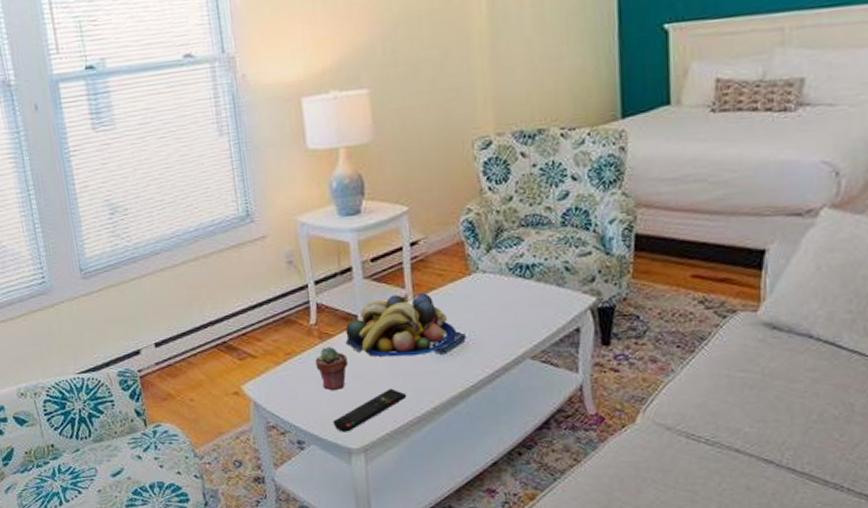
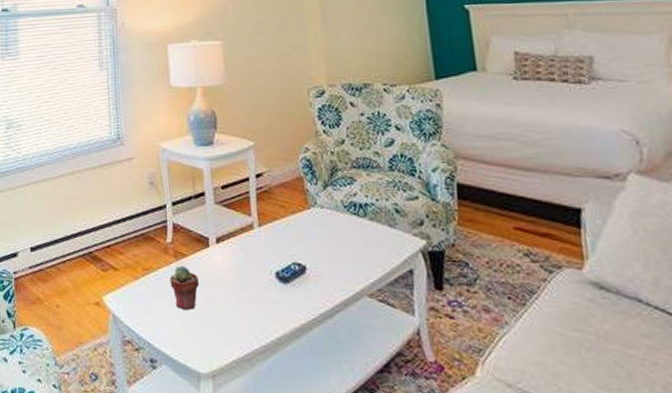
remote control: present [333,388,407,432] -> none [183,313,253,355]
fruit bowl: present [345,293,458,357] -> none [197,222,299,283]

